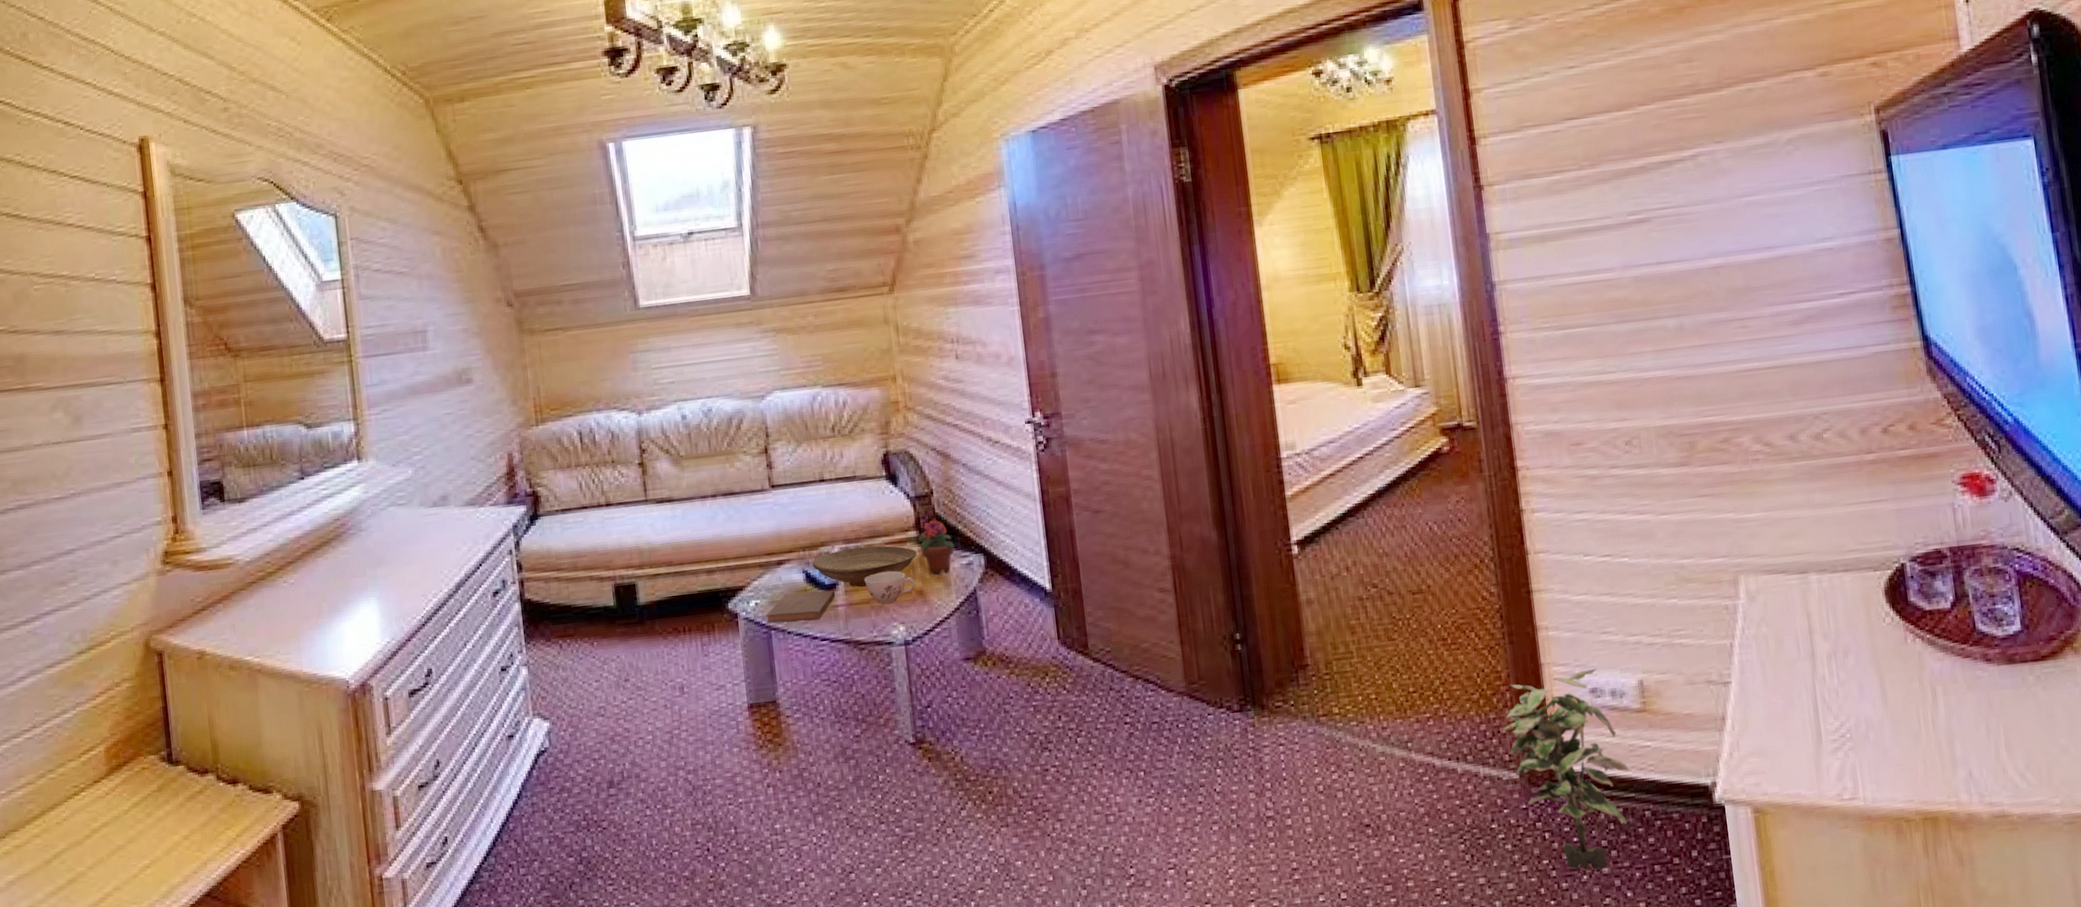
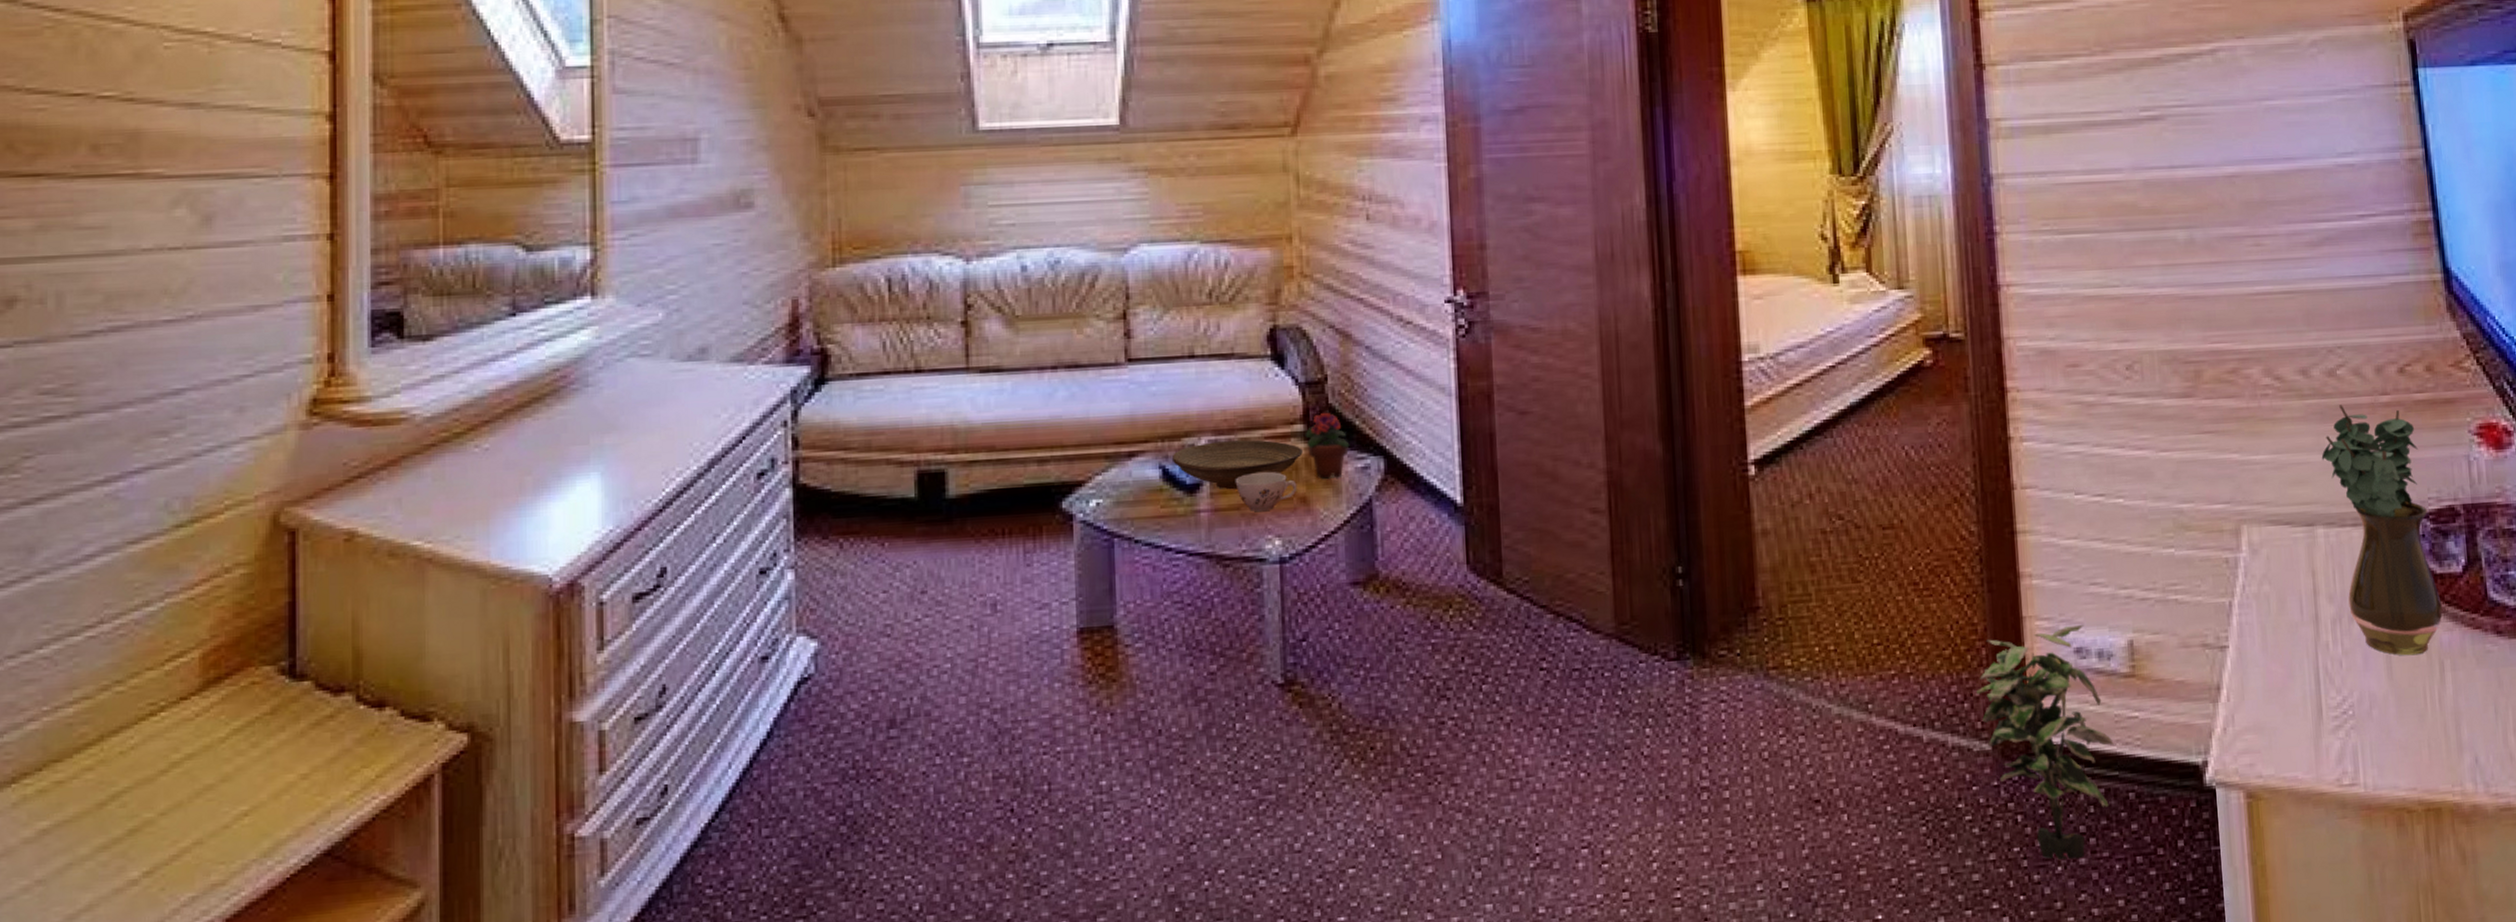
book: present [766,590,836,623] -> none [1109,491,1198,529]
vase: none [1811,464,1933,684] -> present [2321,405,2443,656]

